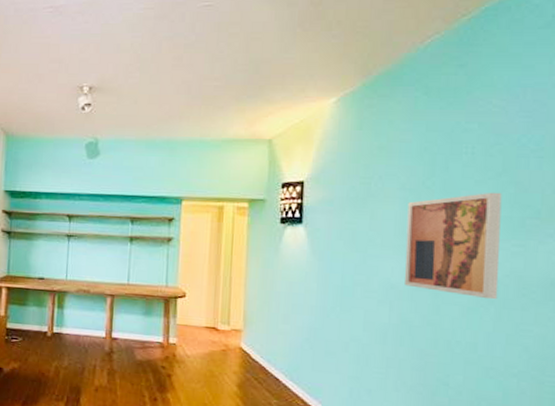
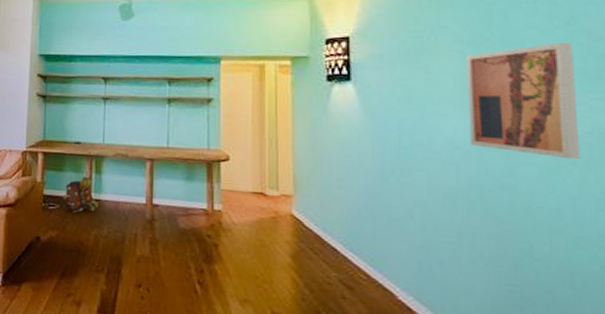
backpack: none [25,310,59,346] -> present [62,176,98,213]

